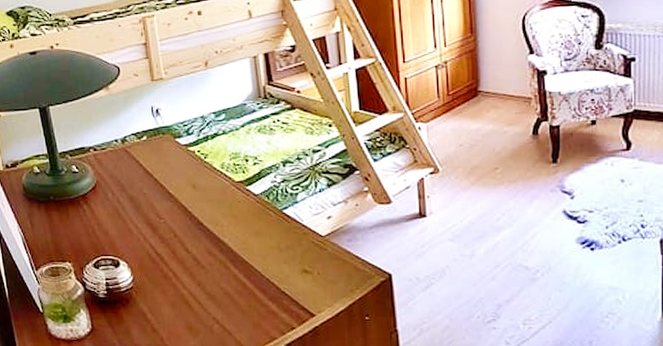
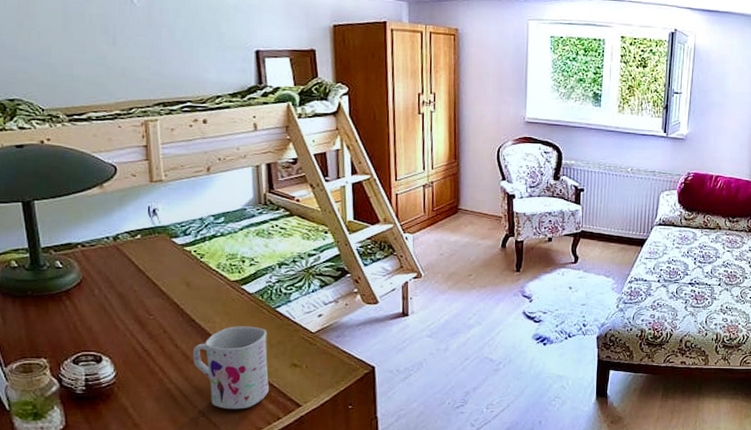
mug: none [203,229,282,318] -> present [192,326,270,410]

